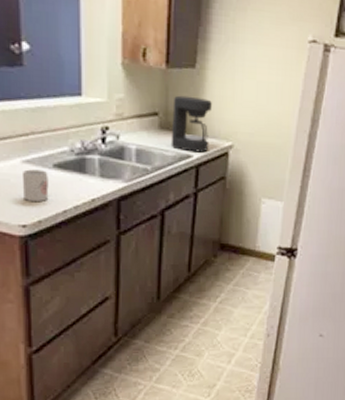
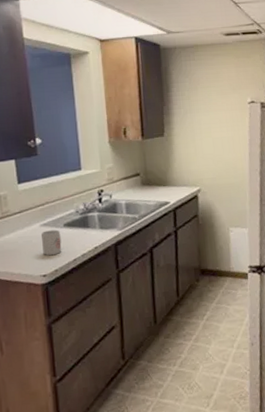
coffee maker: present [171,95,212,153] -> none [150,157,182,200]

